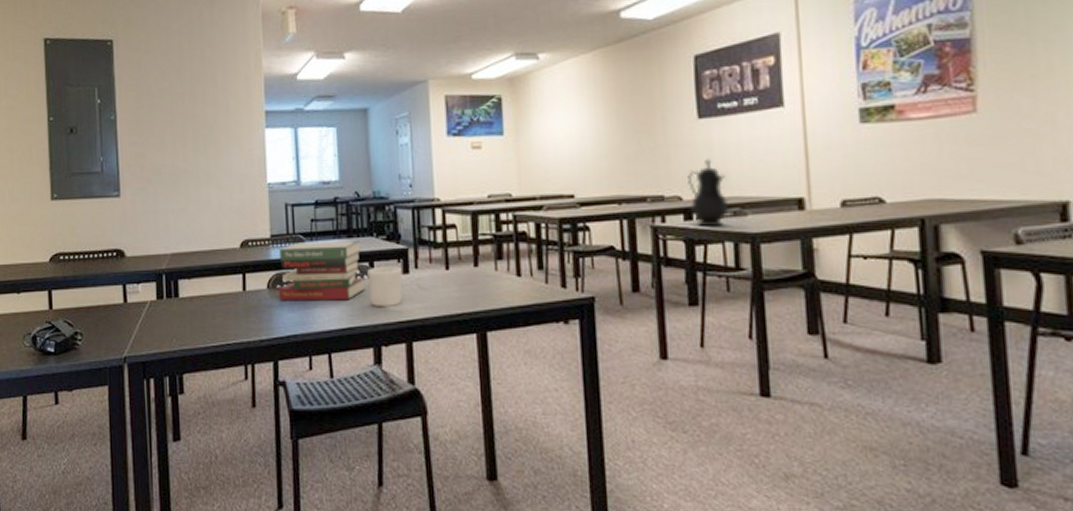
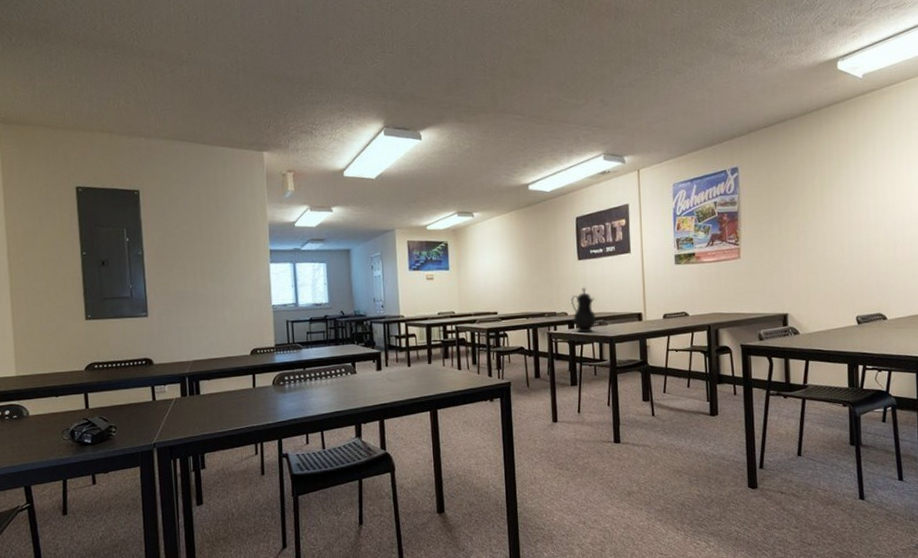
books: present [278,241,365,301] -> none [281,347,349,394]
mug: present [367,266,403,306] -> none [350,365,377,395]

